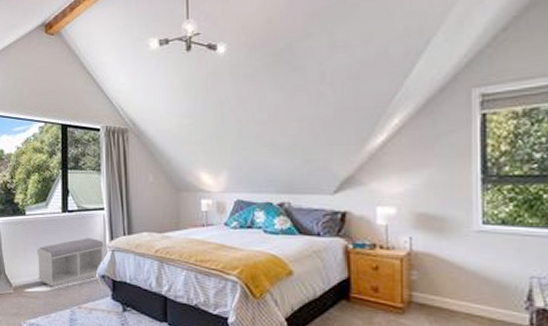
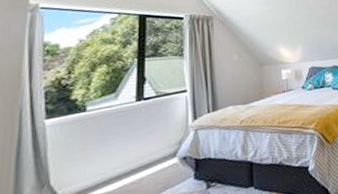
bench: present [36,238,104,288] -> none [99,121,186,185]

